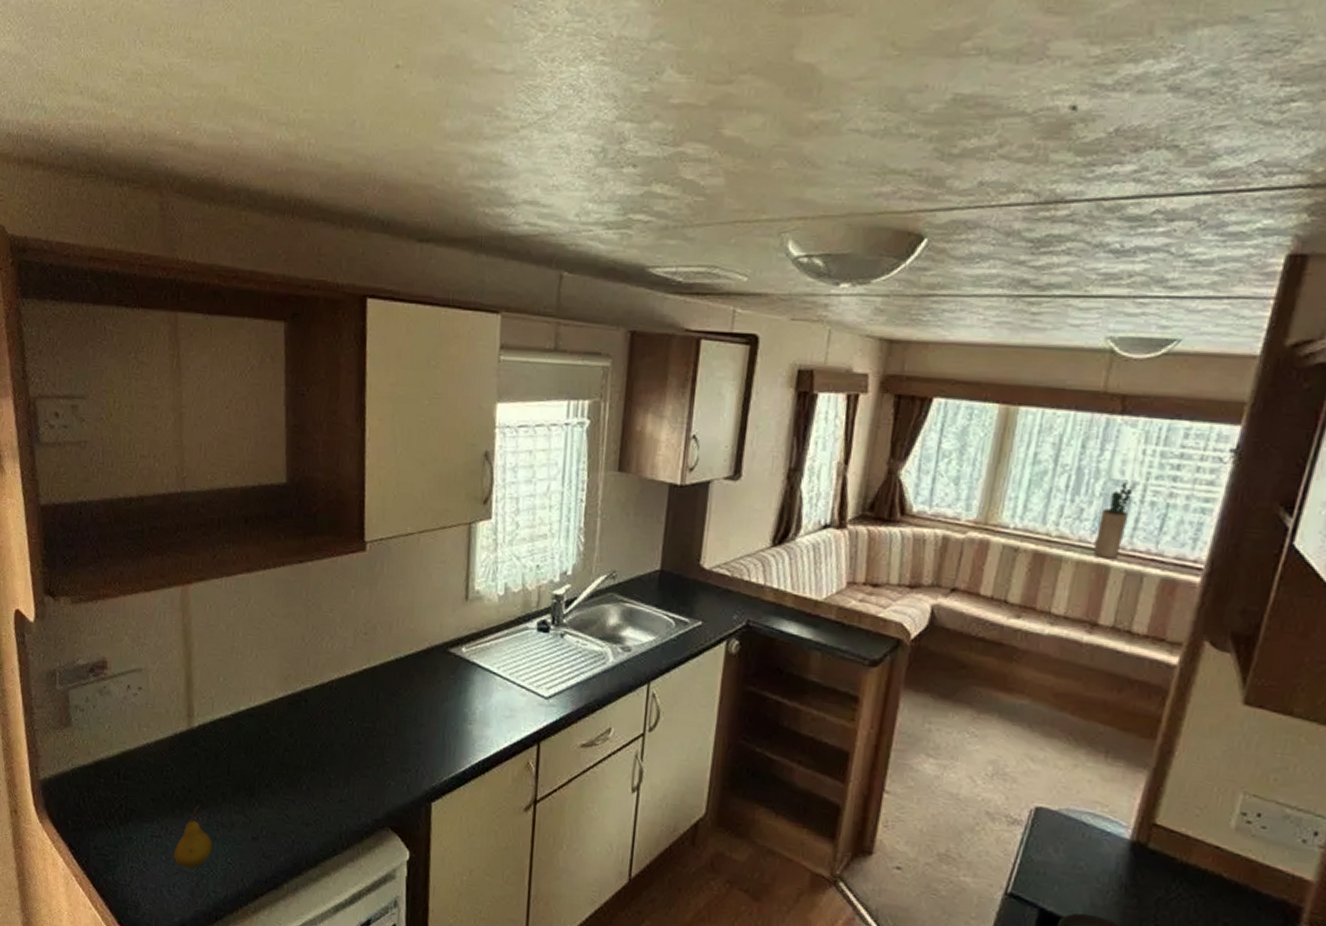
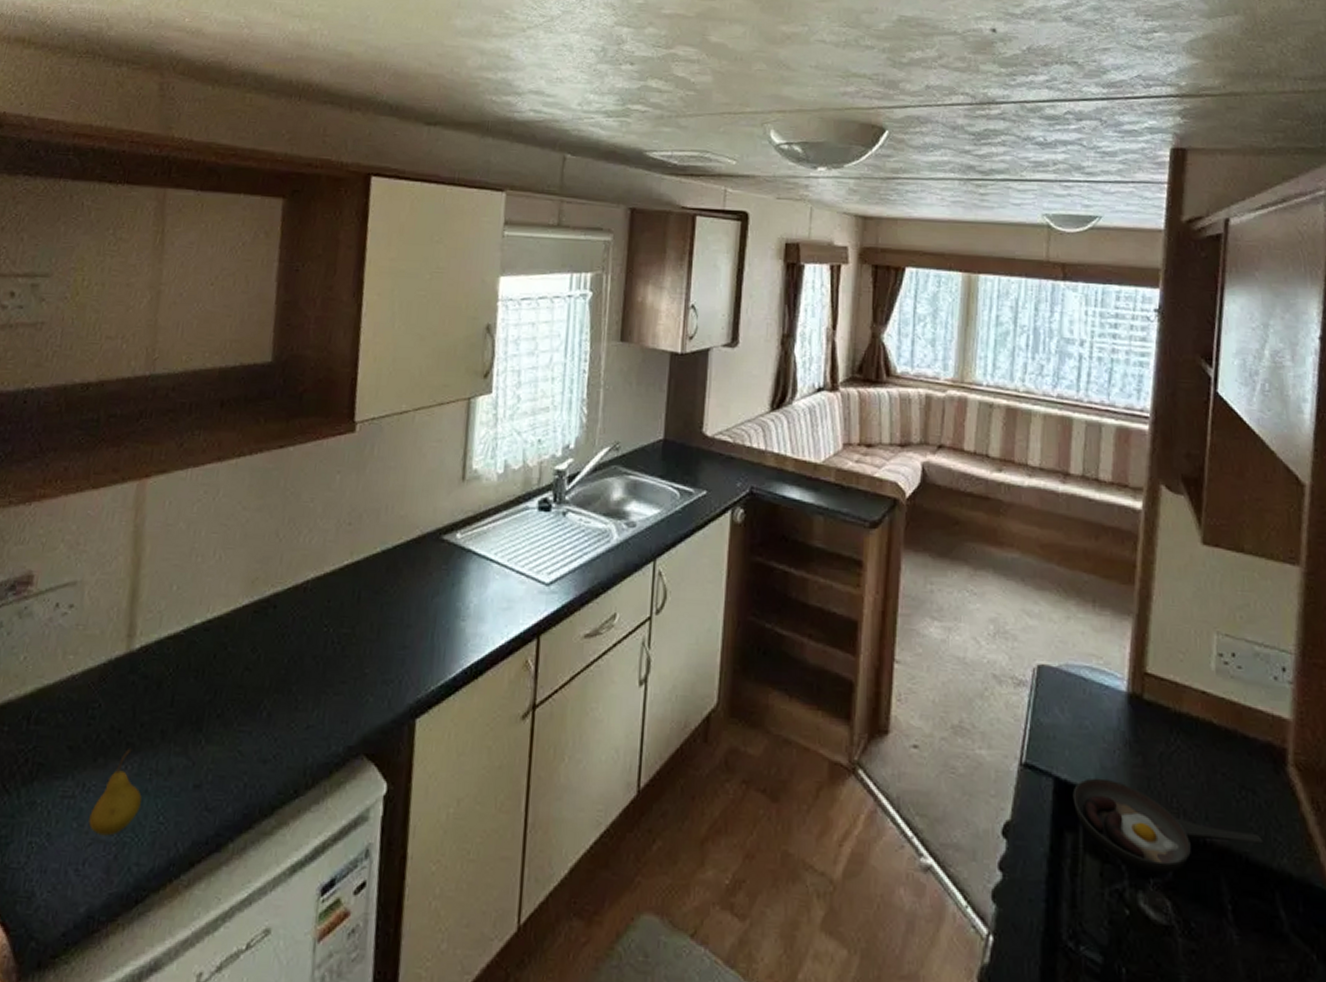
vase: present [1093,480,1134,559] -> none [1056,338,1082,411]

